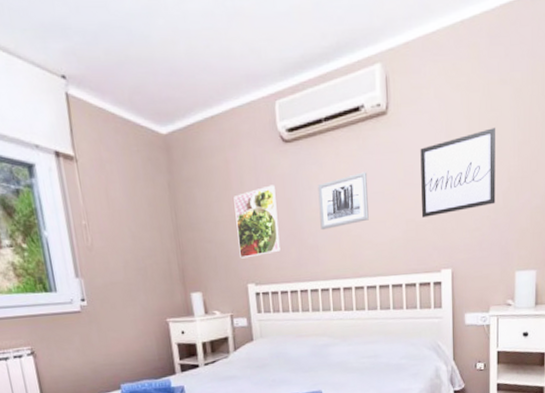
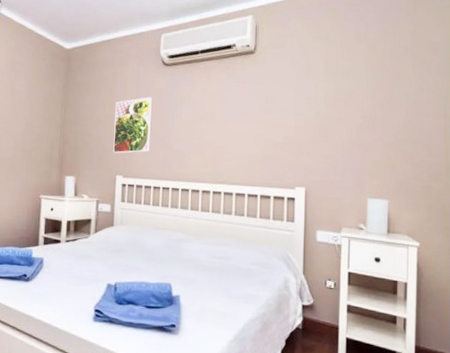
wall art: present [317,172,369,231] -> none [187,96,234,139]
wall art: present [420,127,496,218] -> none [279,73,350,140]

